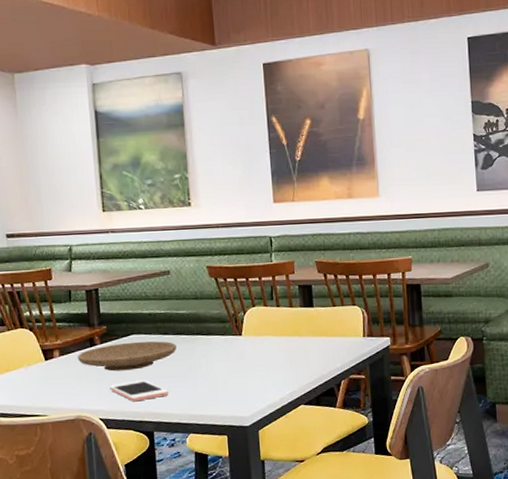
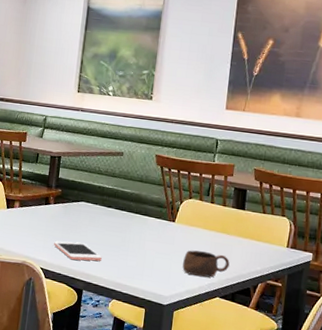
plate: present [77,341,177,372] -> none [32,206,116,233]
cup: none [258,359,308,389] -> present [182,250,230,278]

